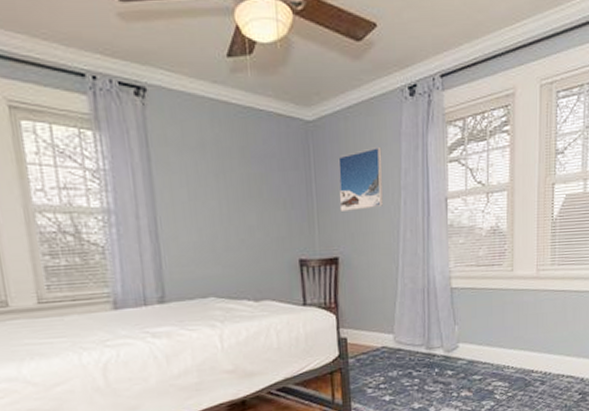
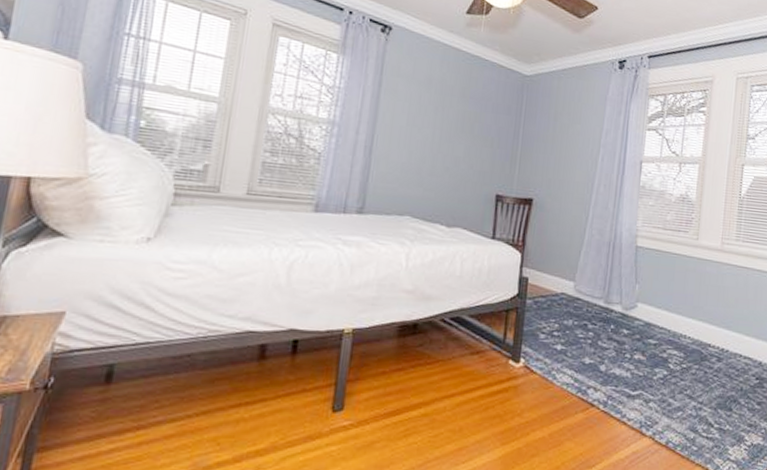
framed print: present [338,147,383,211] -> none [541,106,588,160]

